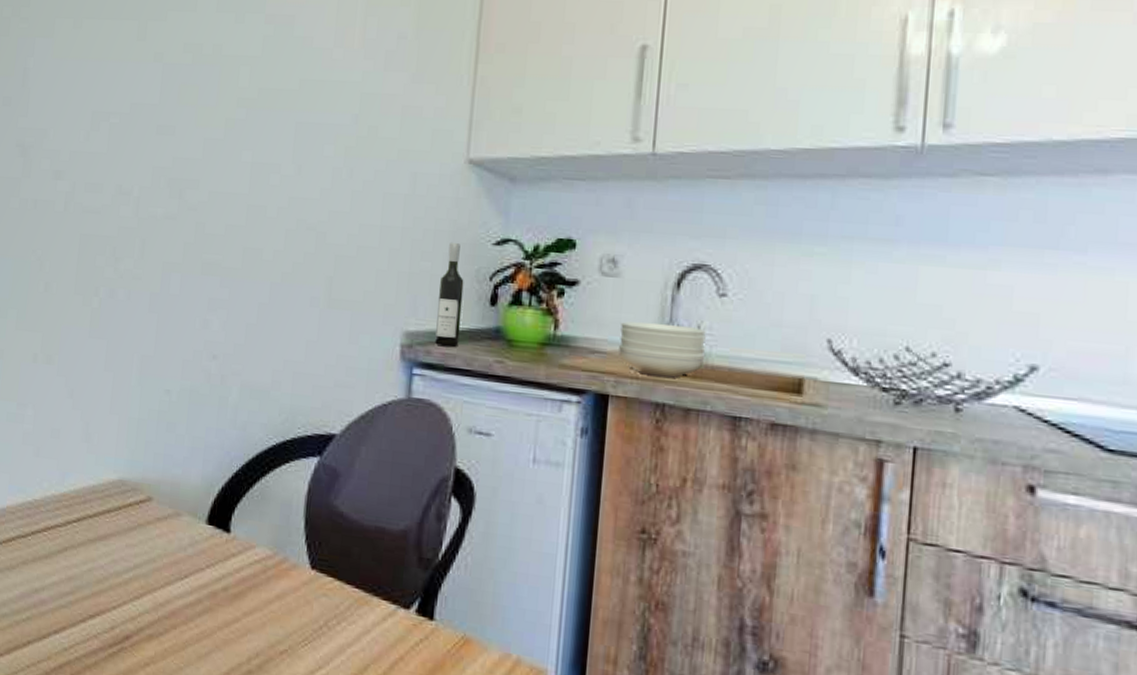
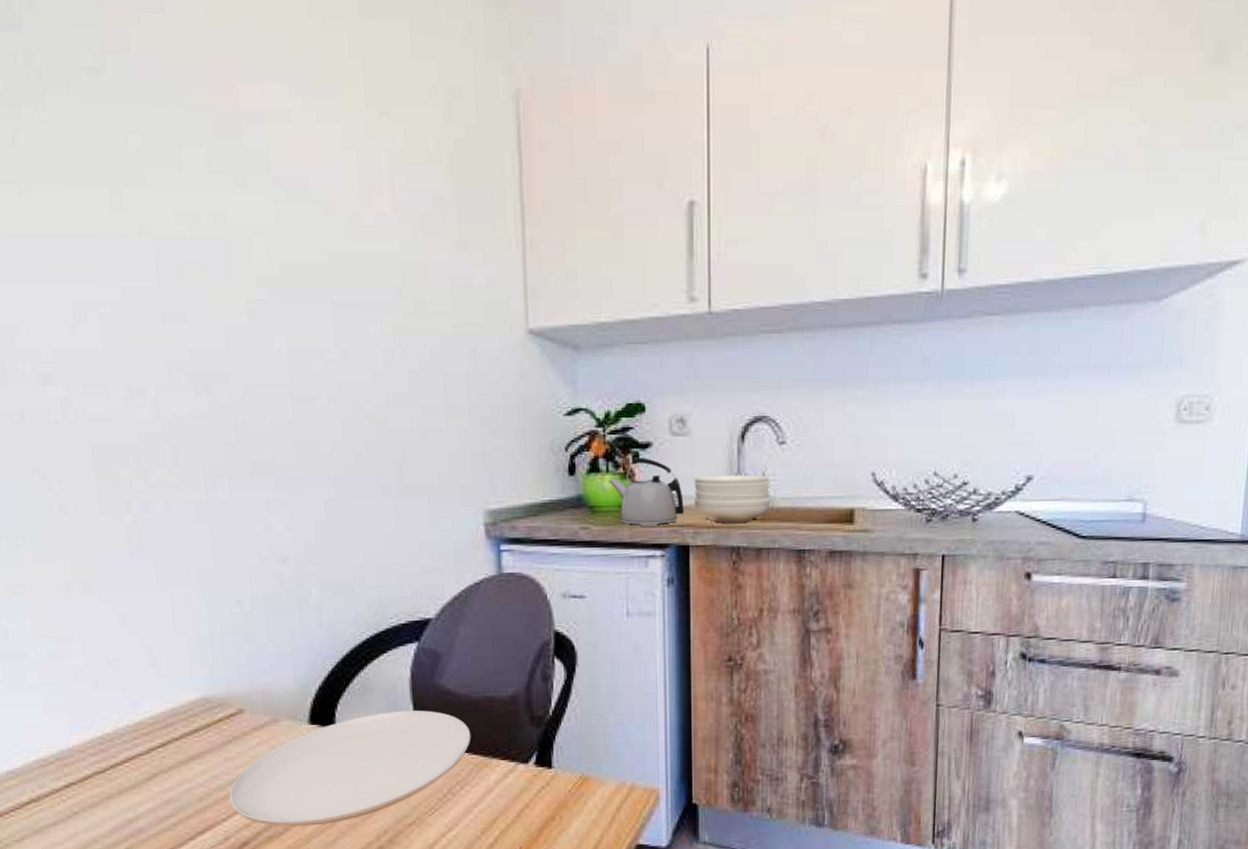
plate: none [122,524,357,634] -> present [228,710,471,827]
bottle: present [435,242,464,348] -> none [515,416,543,521]
kettle: none [529,293,608,371] -> present [608,457,685,528]

